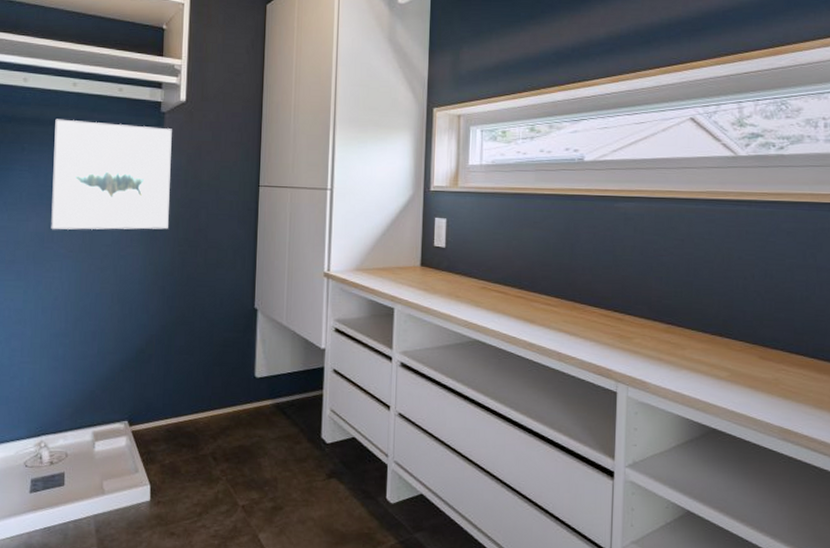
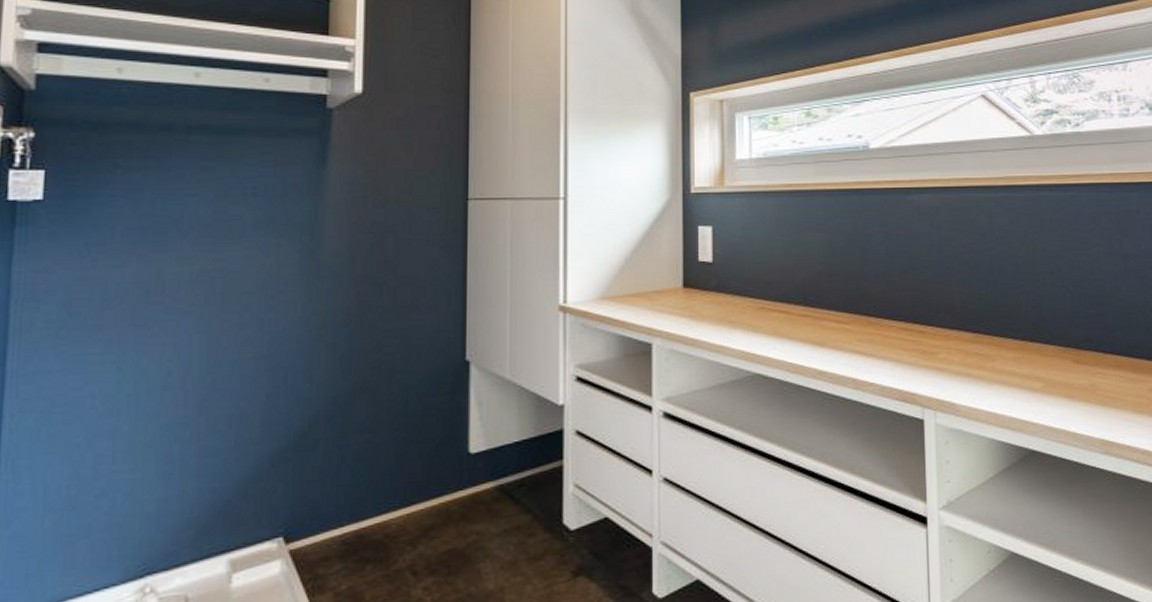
wall art: present [51,119,172,230] -> none [160,122,343,277]

